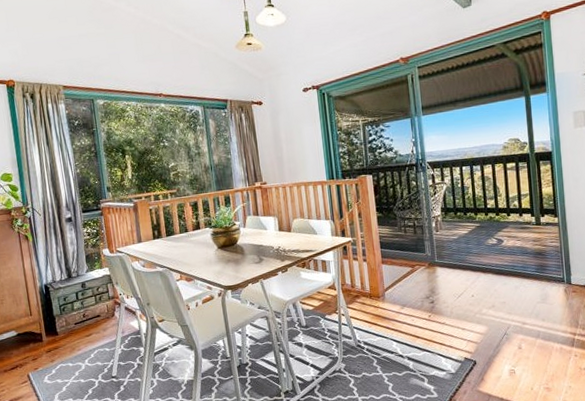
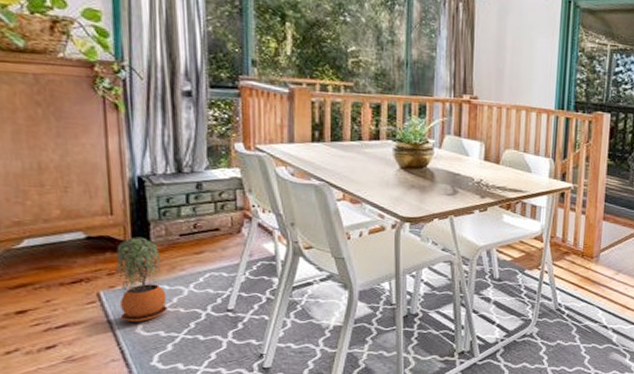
potted plant: none [36,329,73,394] -> present [115,237,168,322]

